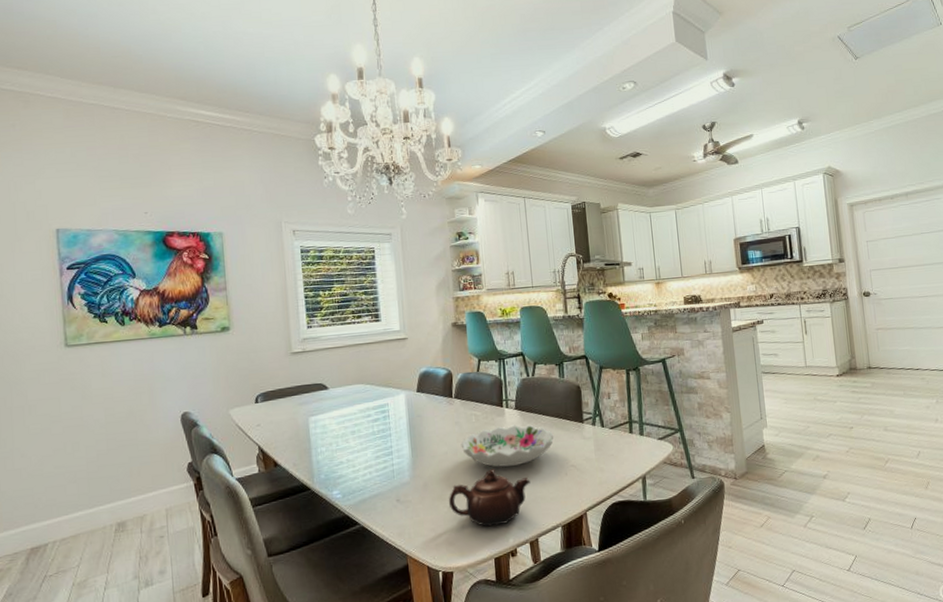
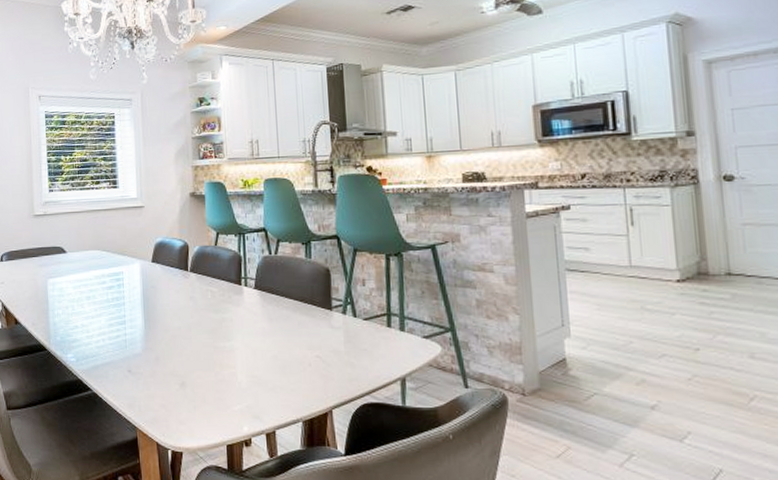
teapot: present [448,469,531,527] -> none [180,350,269,411]
decorative bowl: present [461,424,554,467] -> none [195,305,298,350]

